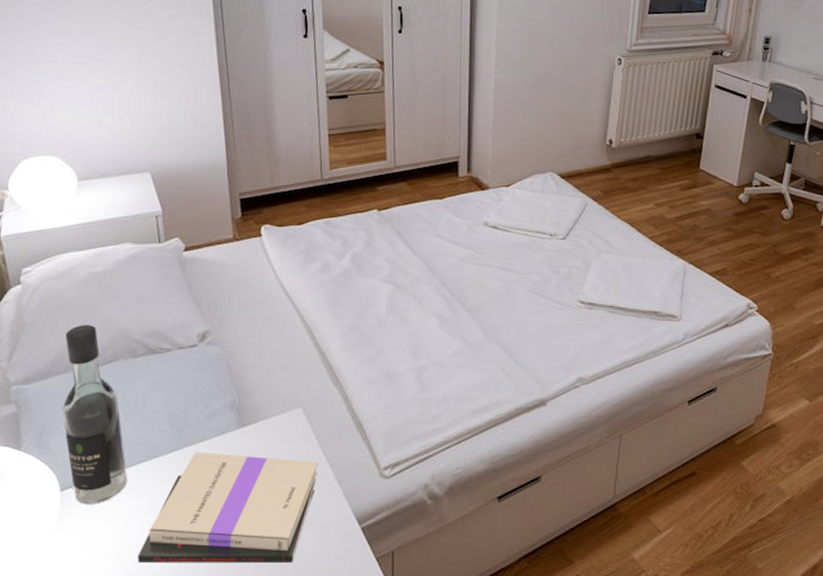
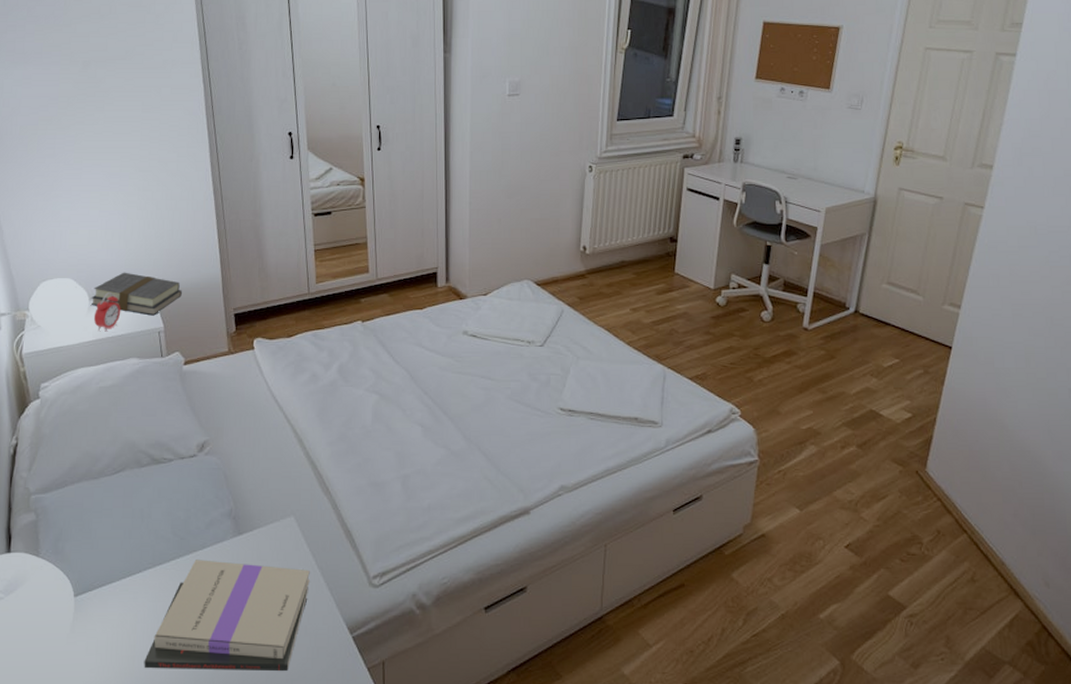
bottle: present [62,324,128,504] -> none [75,435,135,610]
book: none [79,151,183,199] -> present [91,272,182,316]
alarm clock: none [82,173,114,215] -> present [93,293,121,332]

